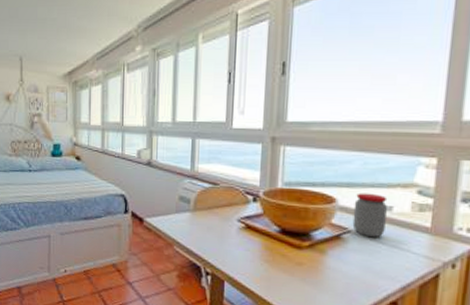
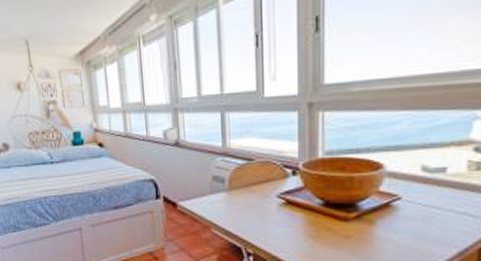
jar: present [352,193,388,238] -> none [402,155,441,203]

